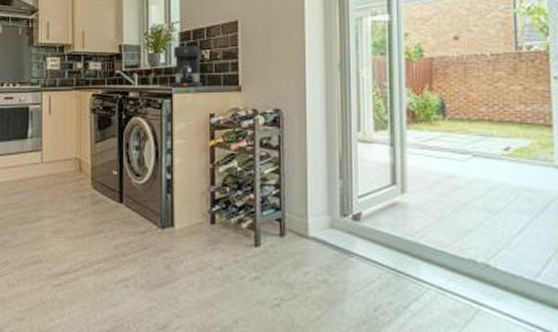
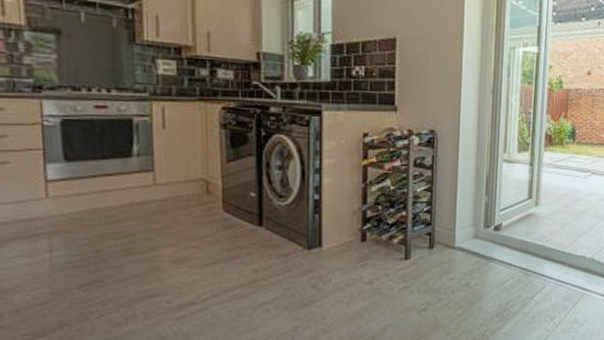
coffee maker: present [172,46,202,88] -> none [322,59,356,106]

